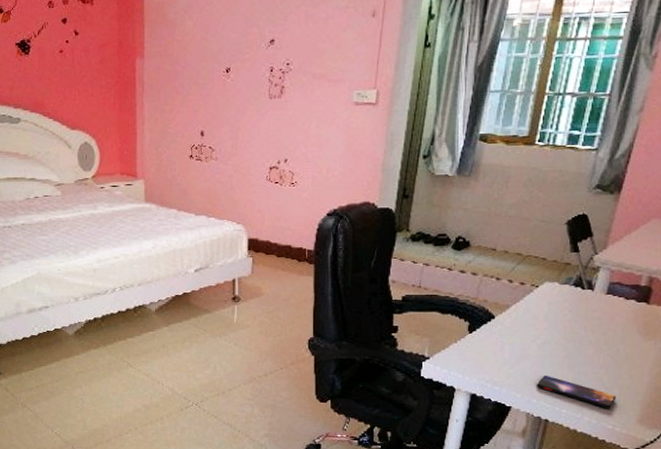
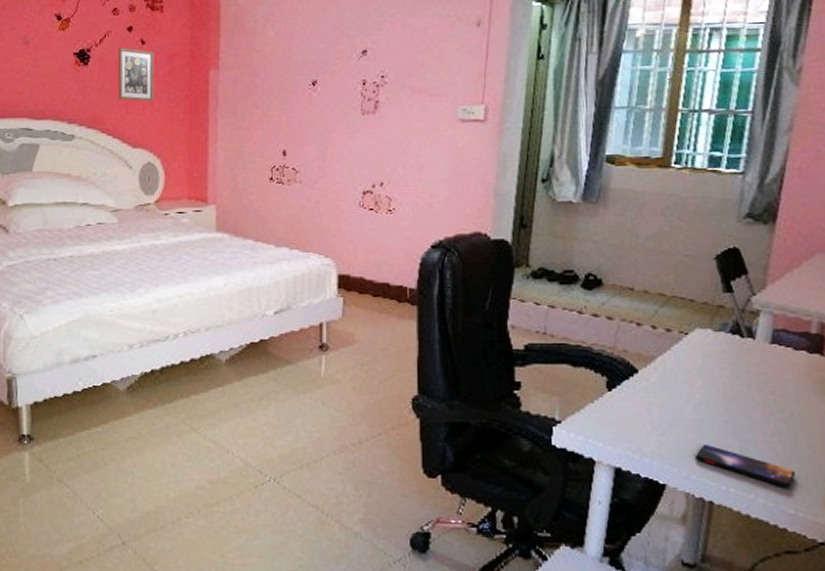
picture frame: none [55,38,87,89] -> present [118,48,154,102]

